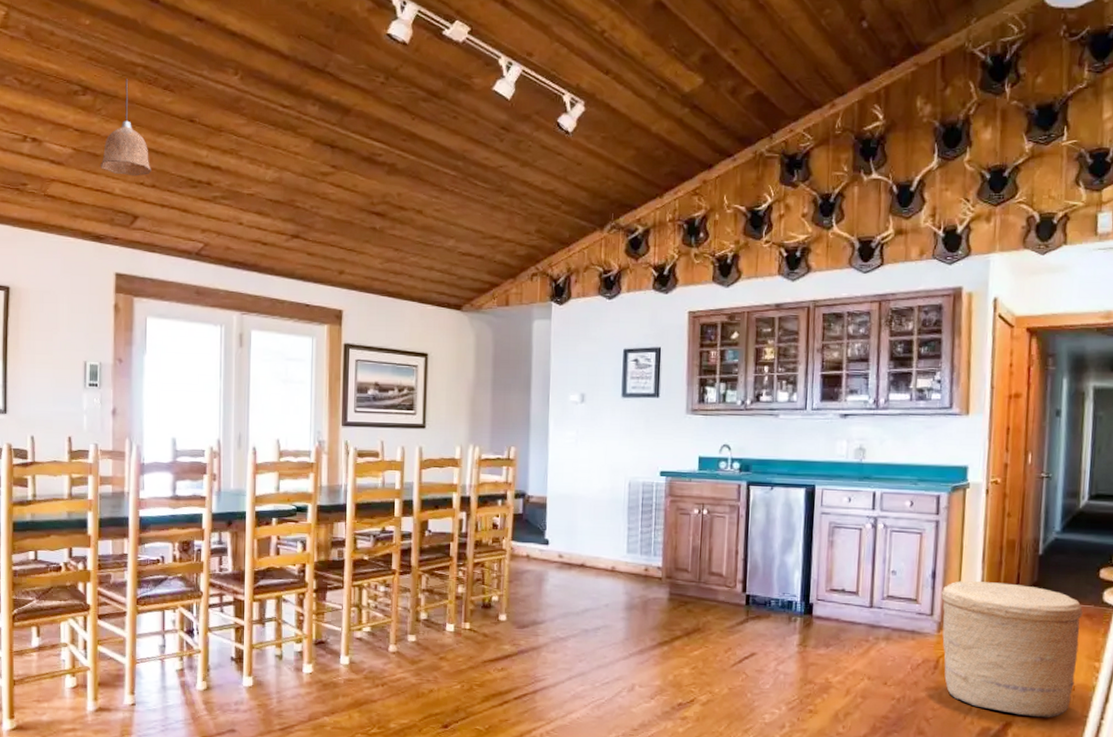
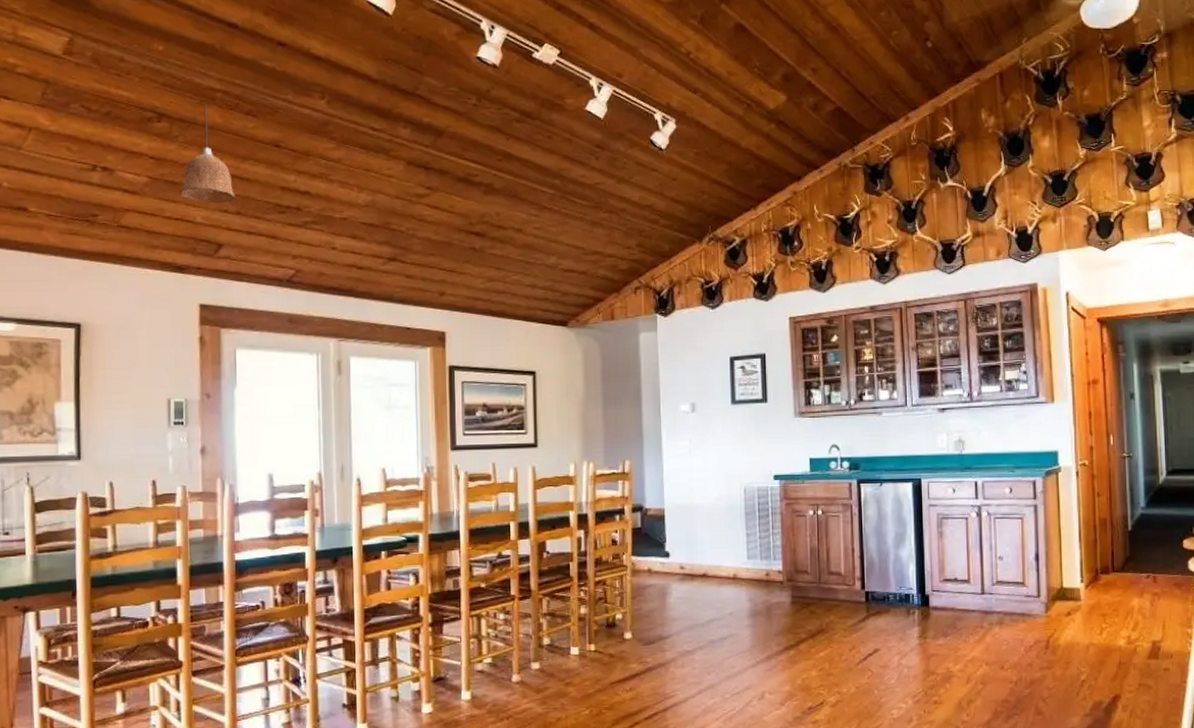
basket: present [941,581,1083,718] -> none [1046,560,1172,687]

